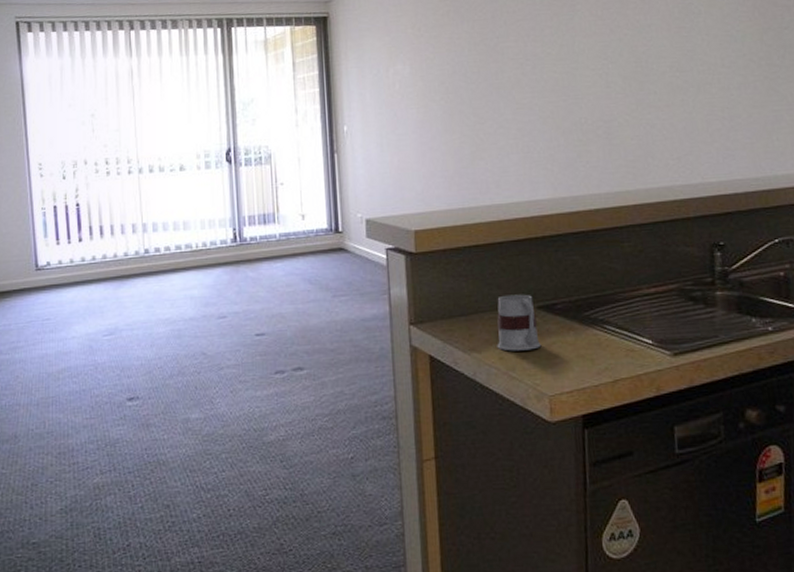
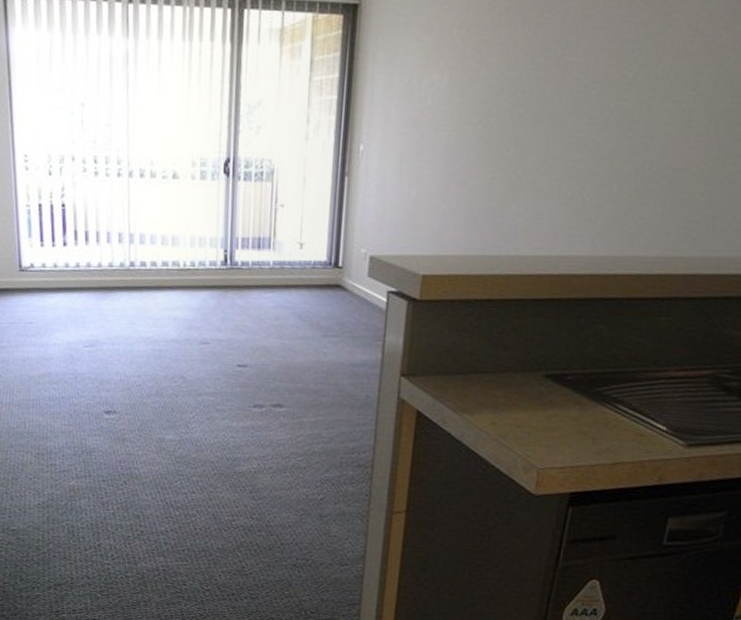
mug: present [497,294,542,351] -> none [491,358,542,420]

